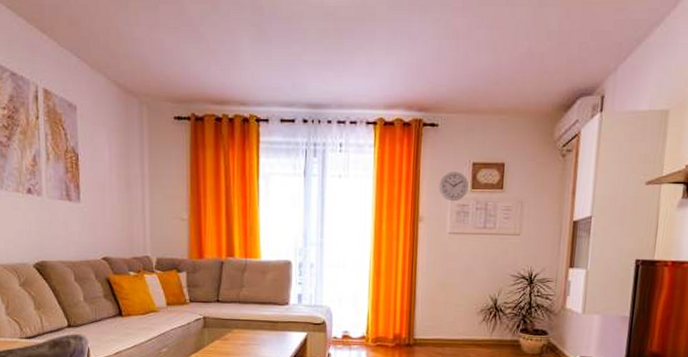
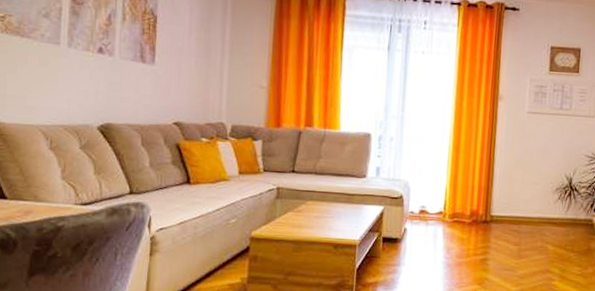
wall clock: present [438,172,469,202] -> none [518,54,547,83]

